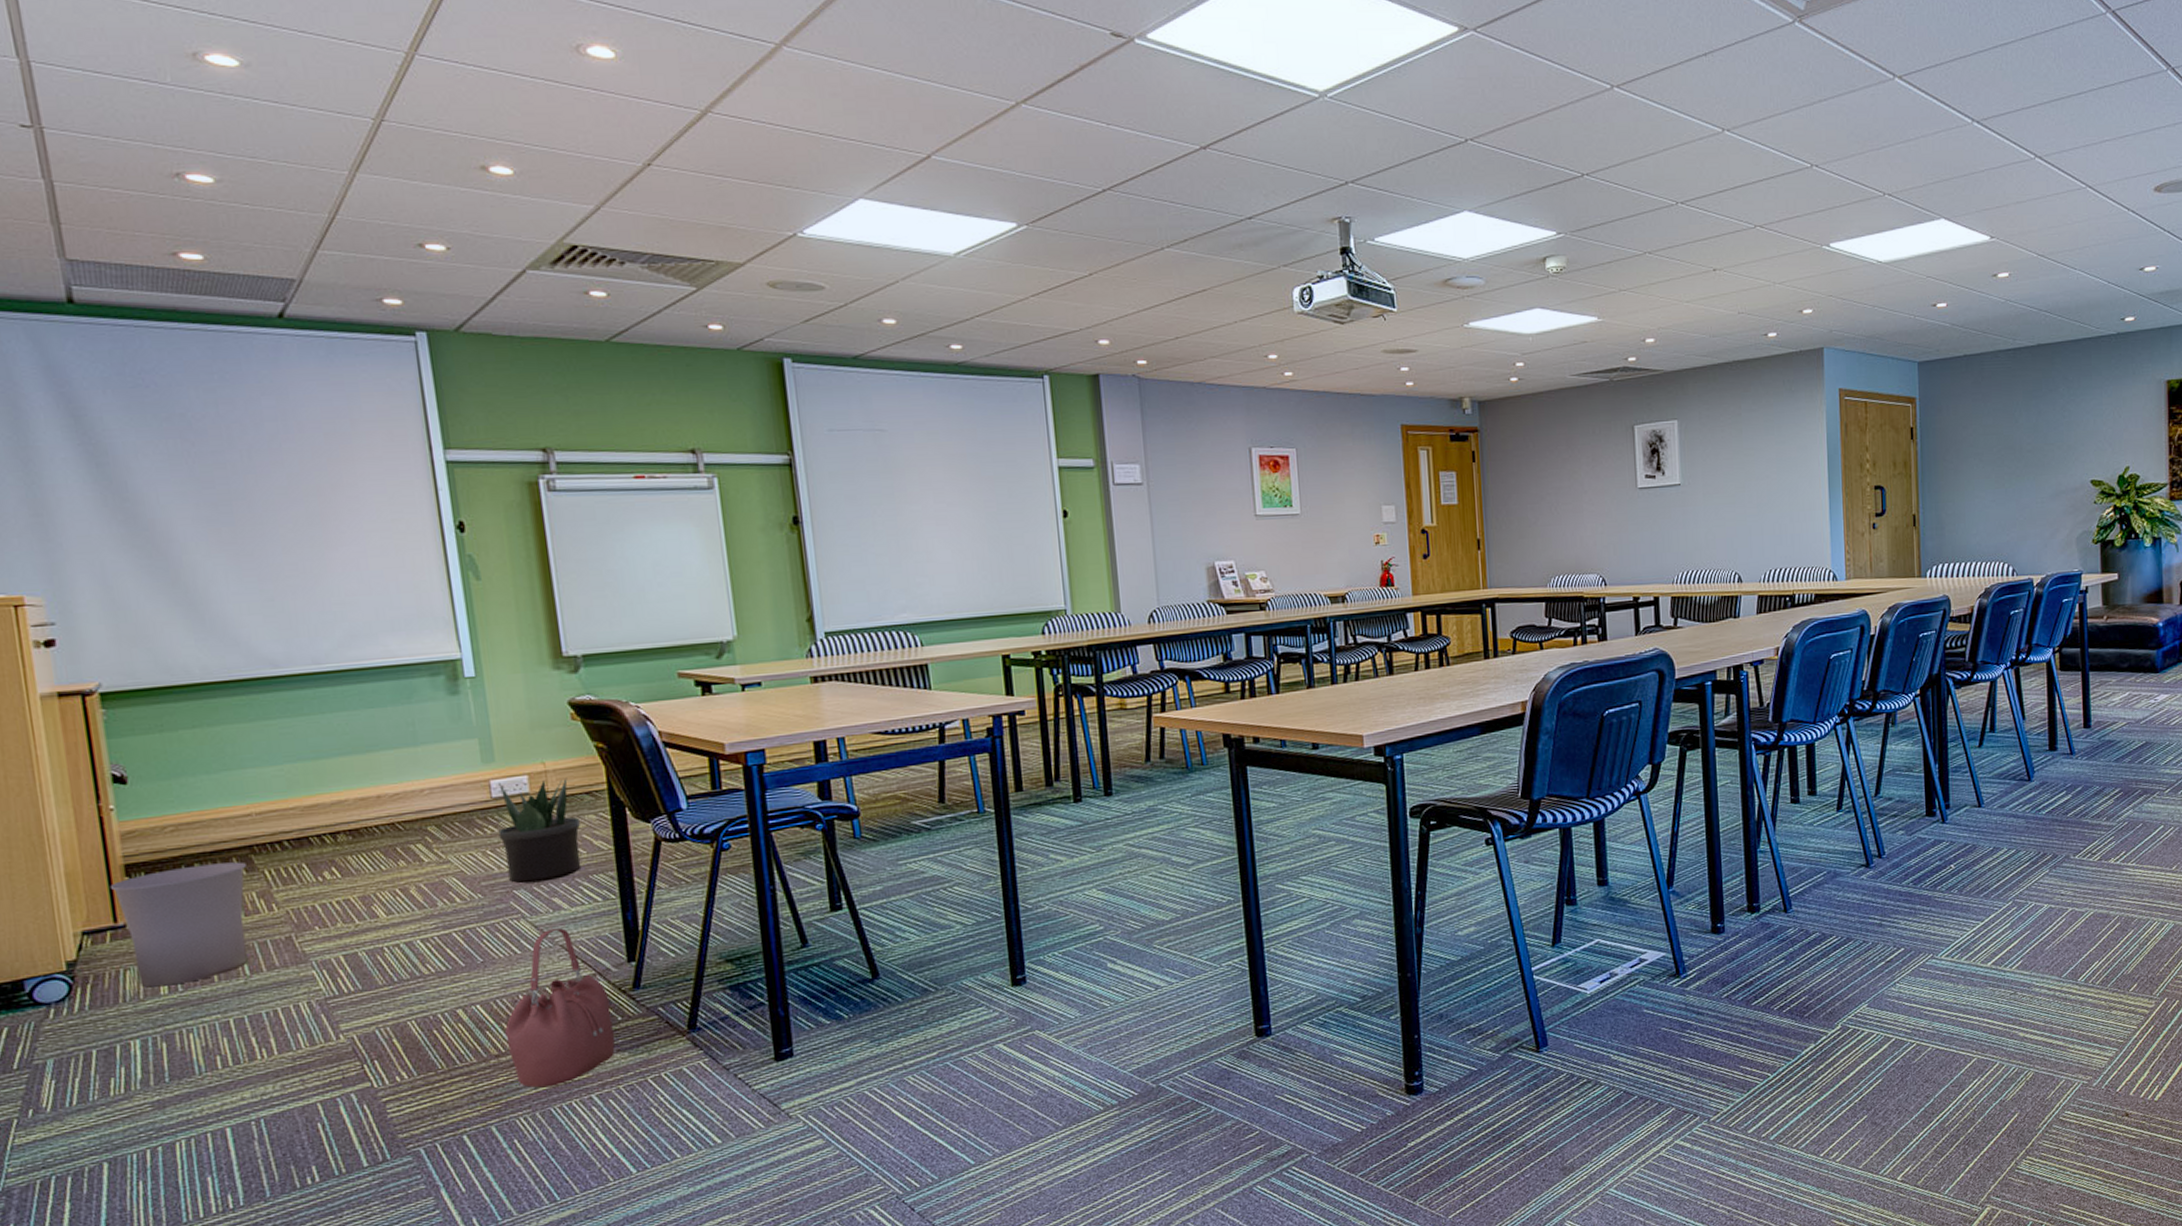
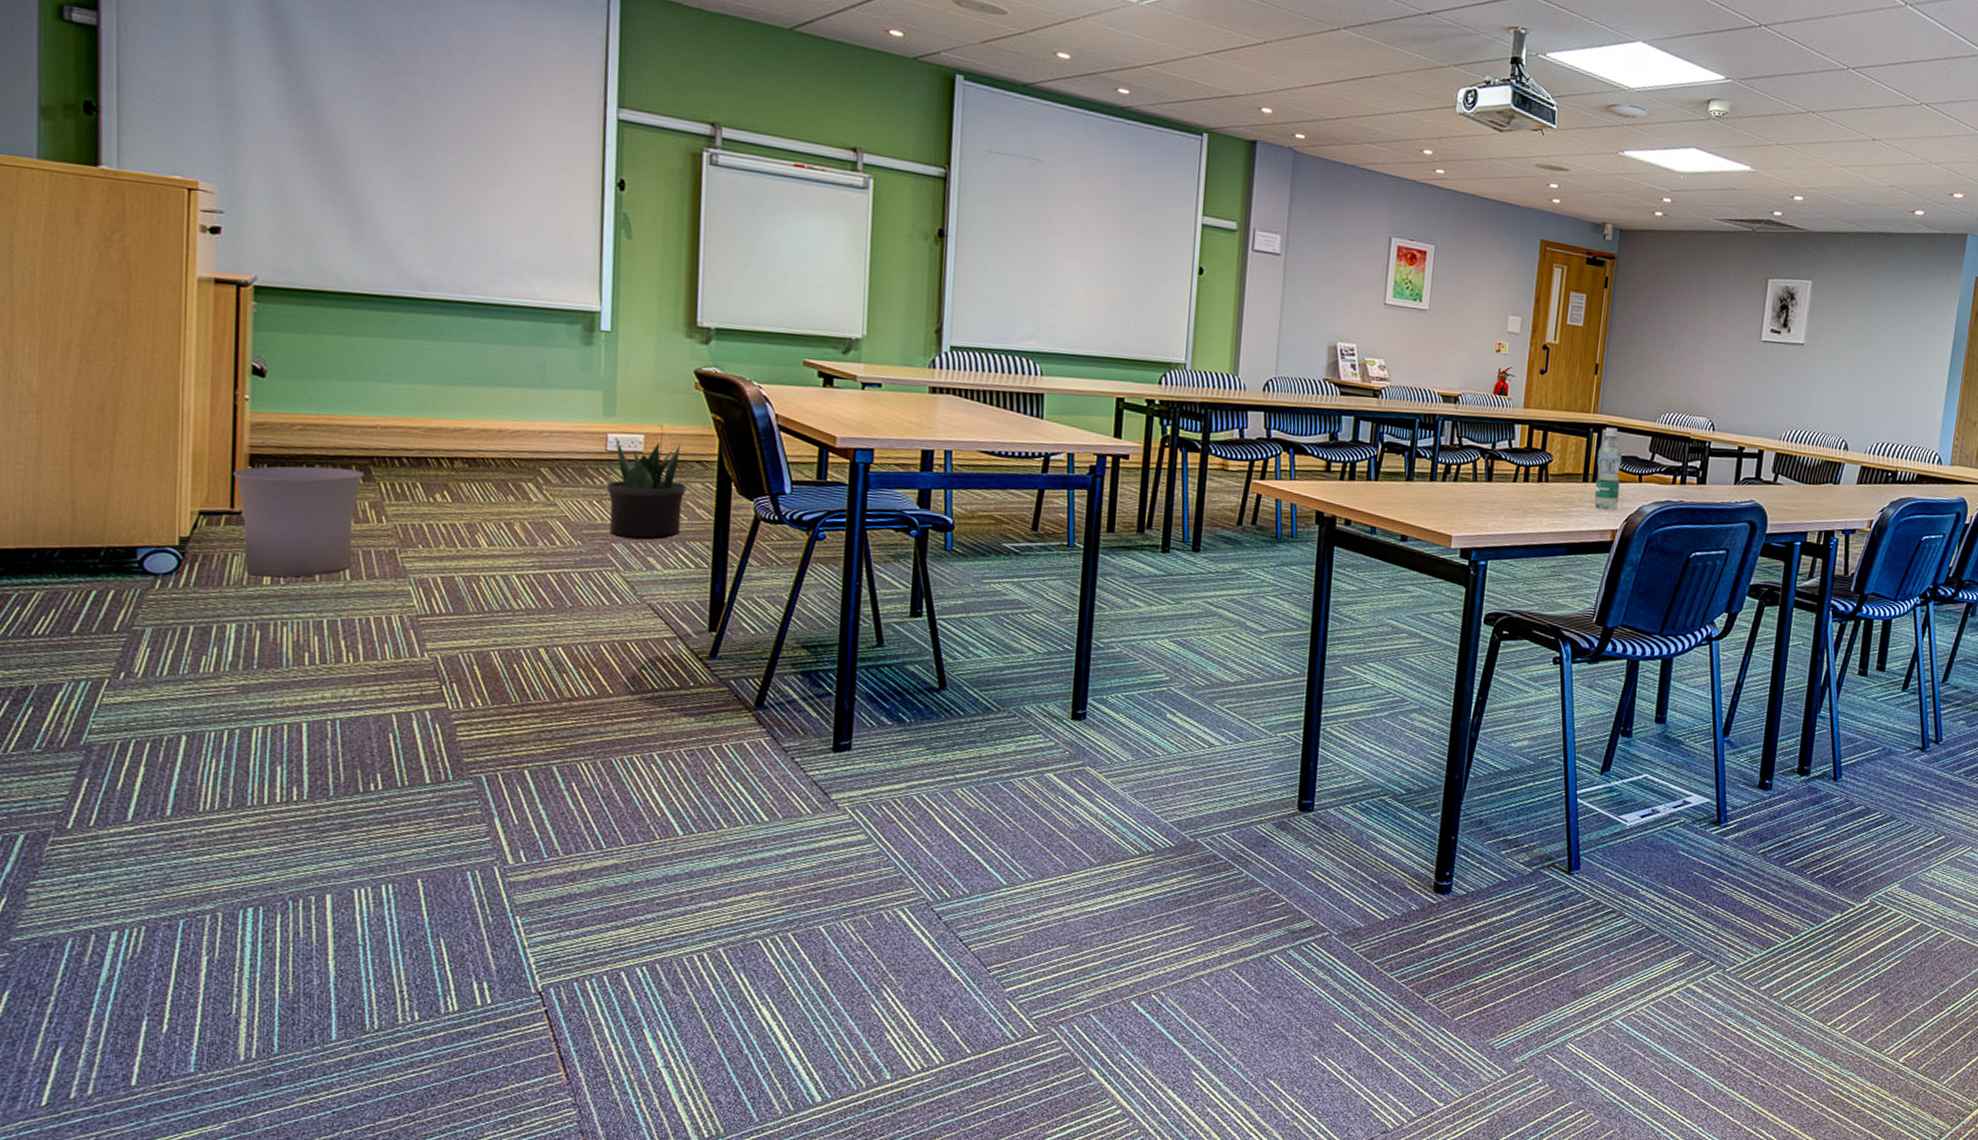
handbag: present [505,928,615,1088] -> none [581,587,685,738]
bottle: none [1494,599,1524,685] -> present [1594,427,1622,512]

